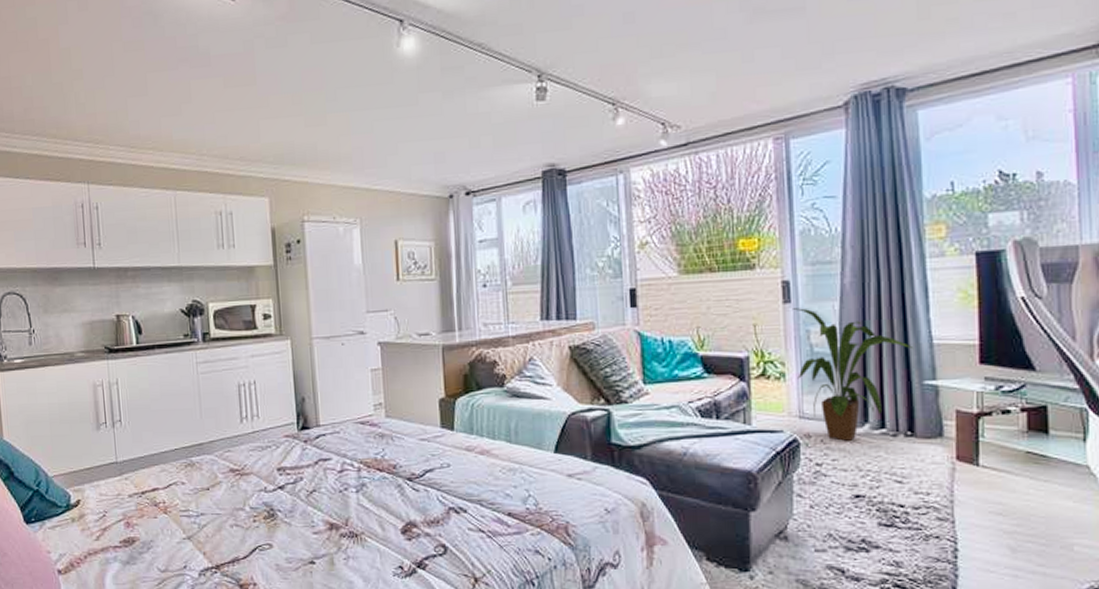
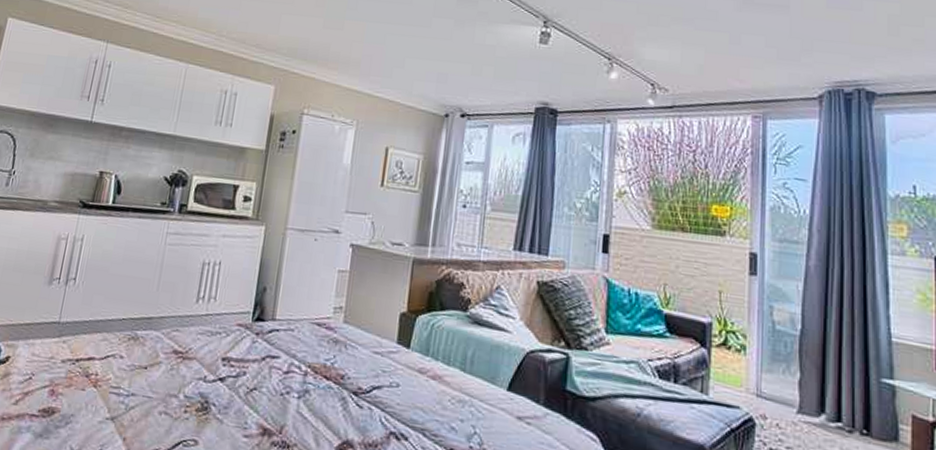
house plant: present [793,308,914,441] -> none [758,281,873,430]

